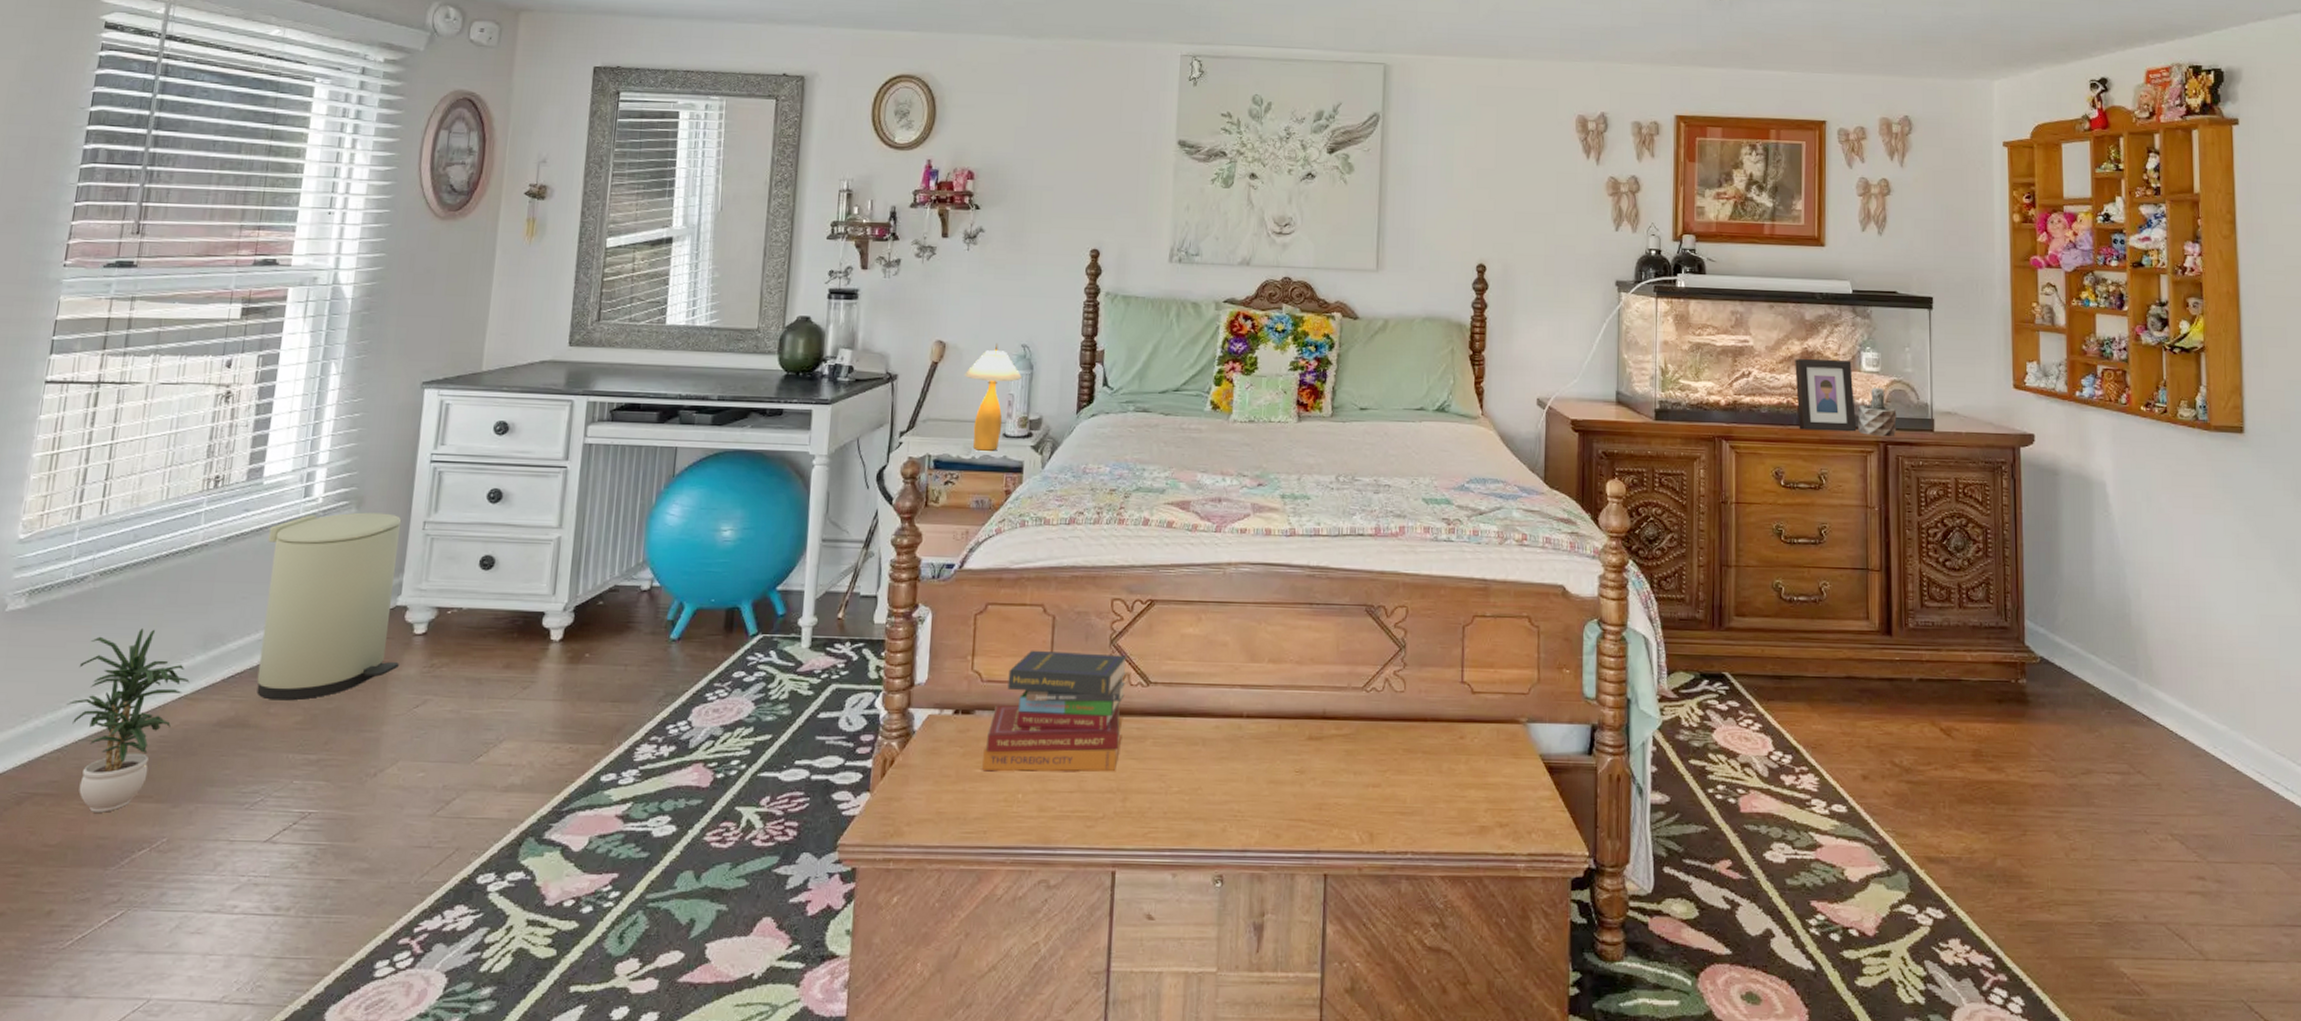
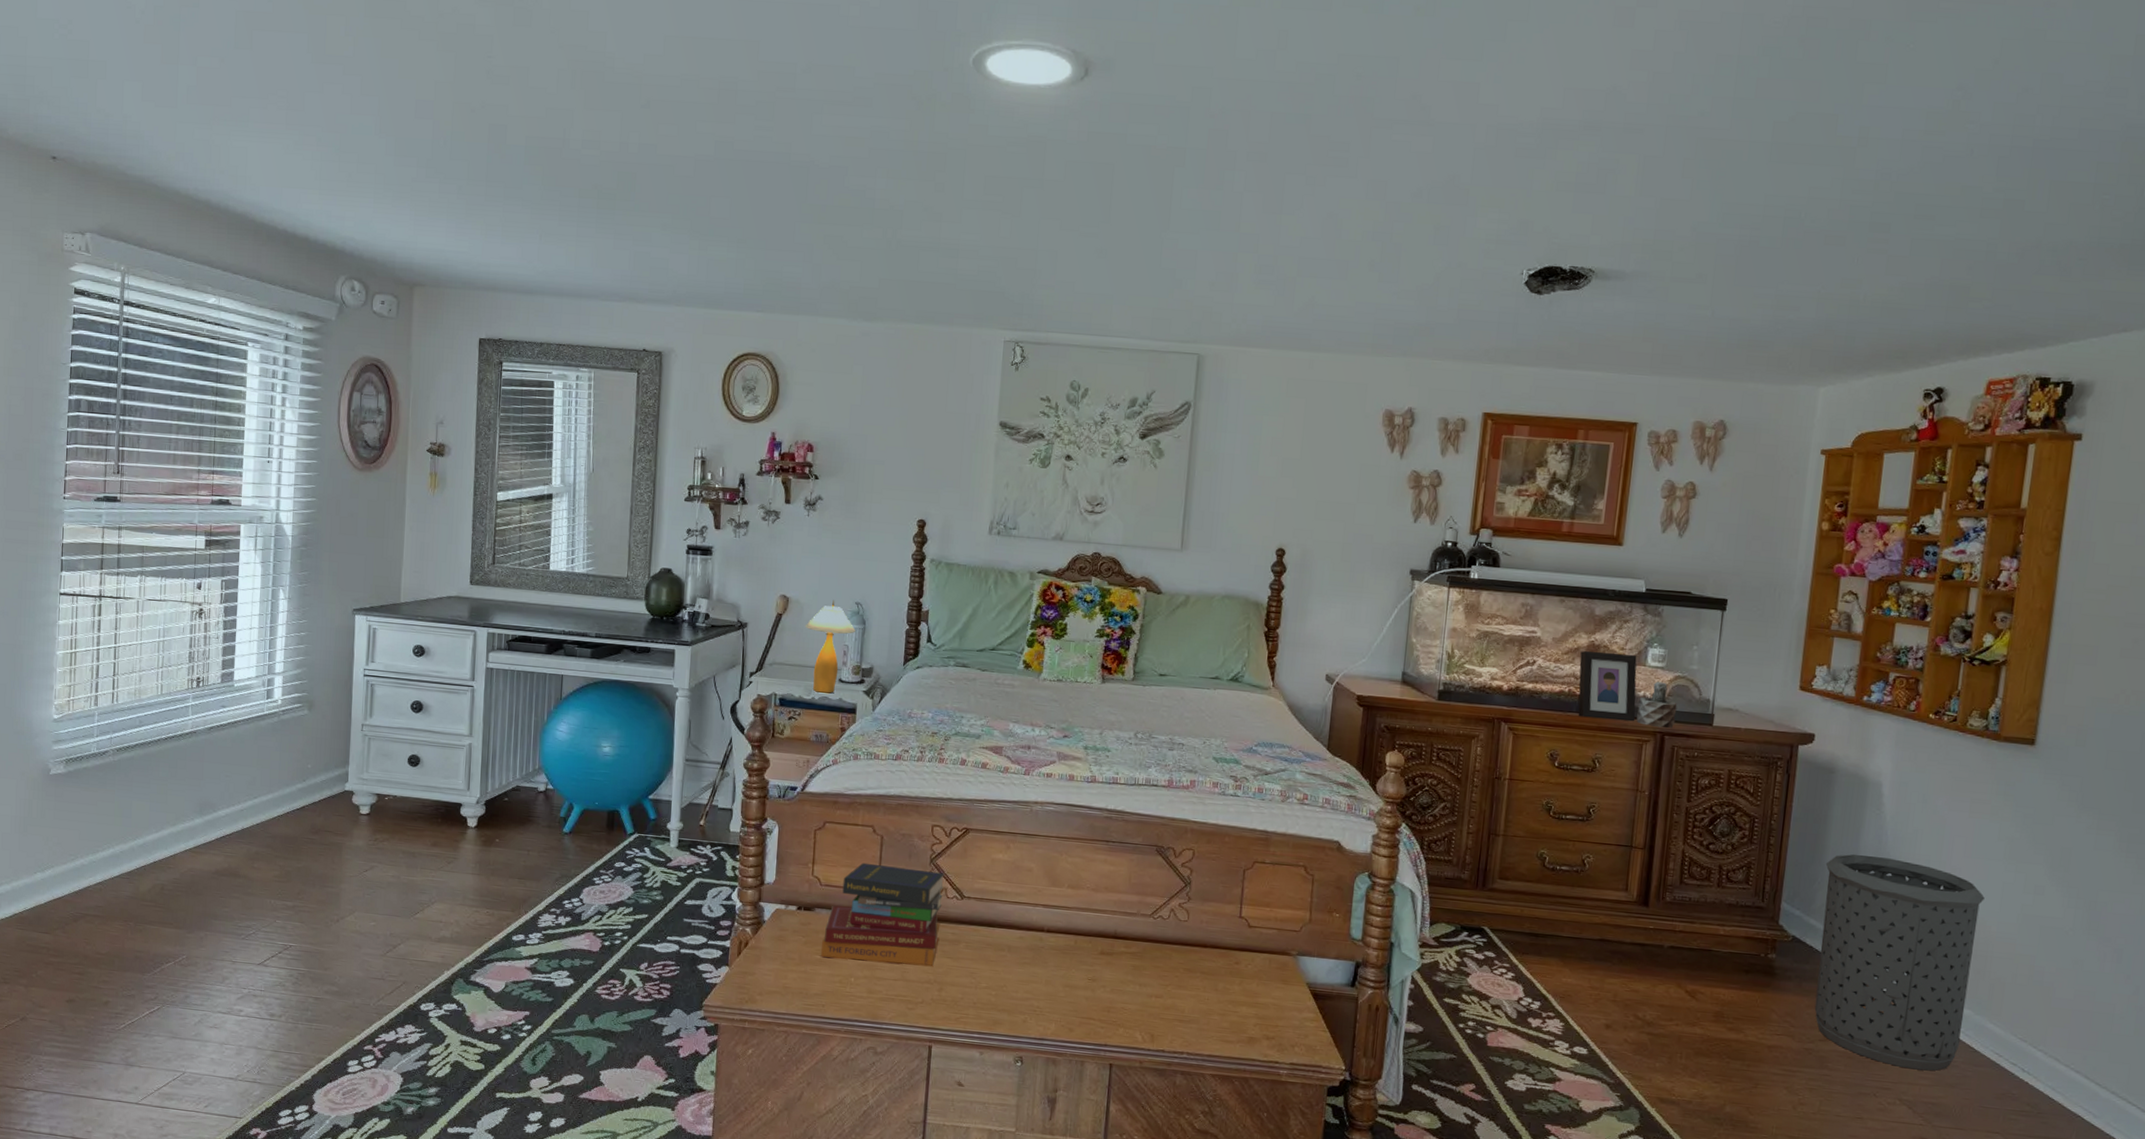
potted plant: present [66,628,190,813] -> none [102,795,192,933]
pedal bin: present [256,512,402,701] -> none [242,713,350,859]
laundry basket: none [2062,561,2221,799] -> present [1814,854,1985,1071]

